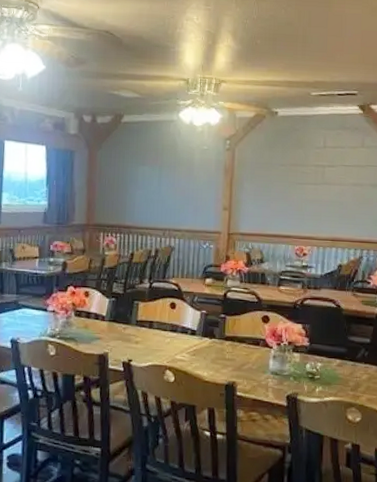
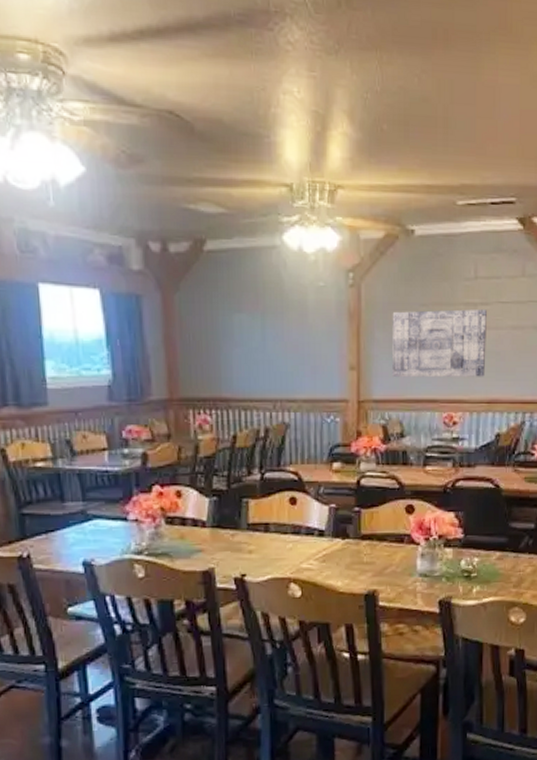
wall art: none [255,169,333,221] -> present [391,309,487,377]

